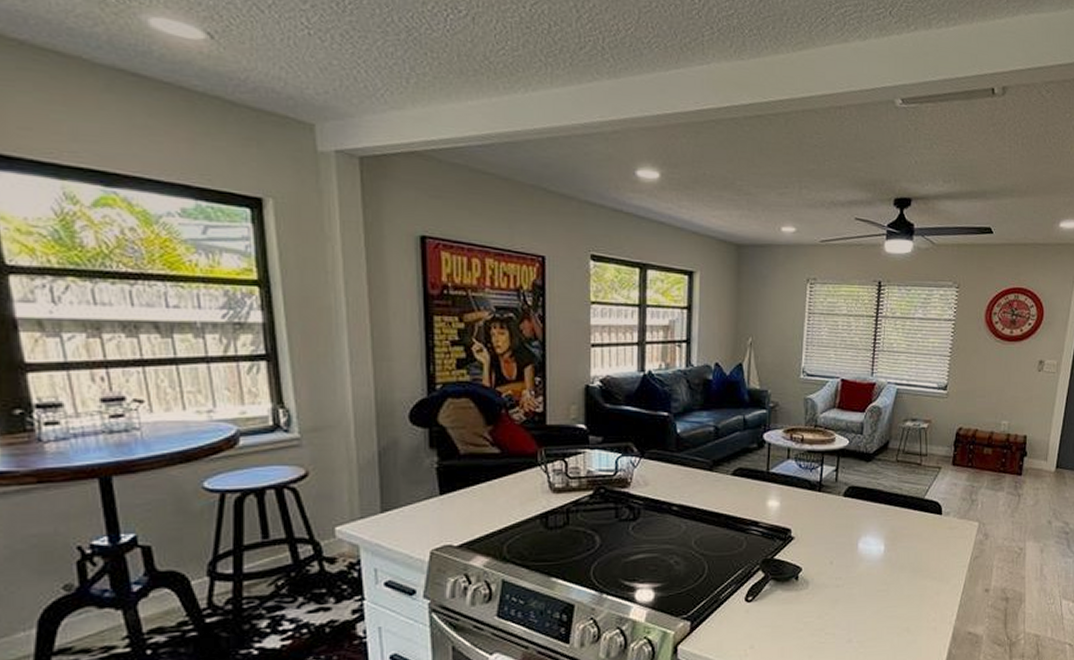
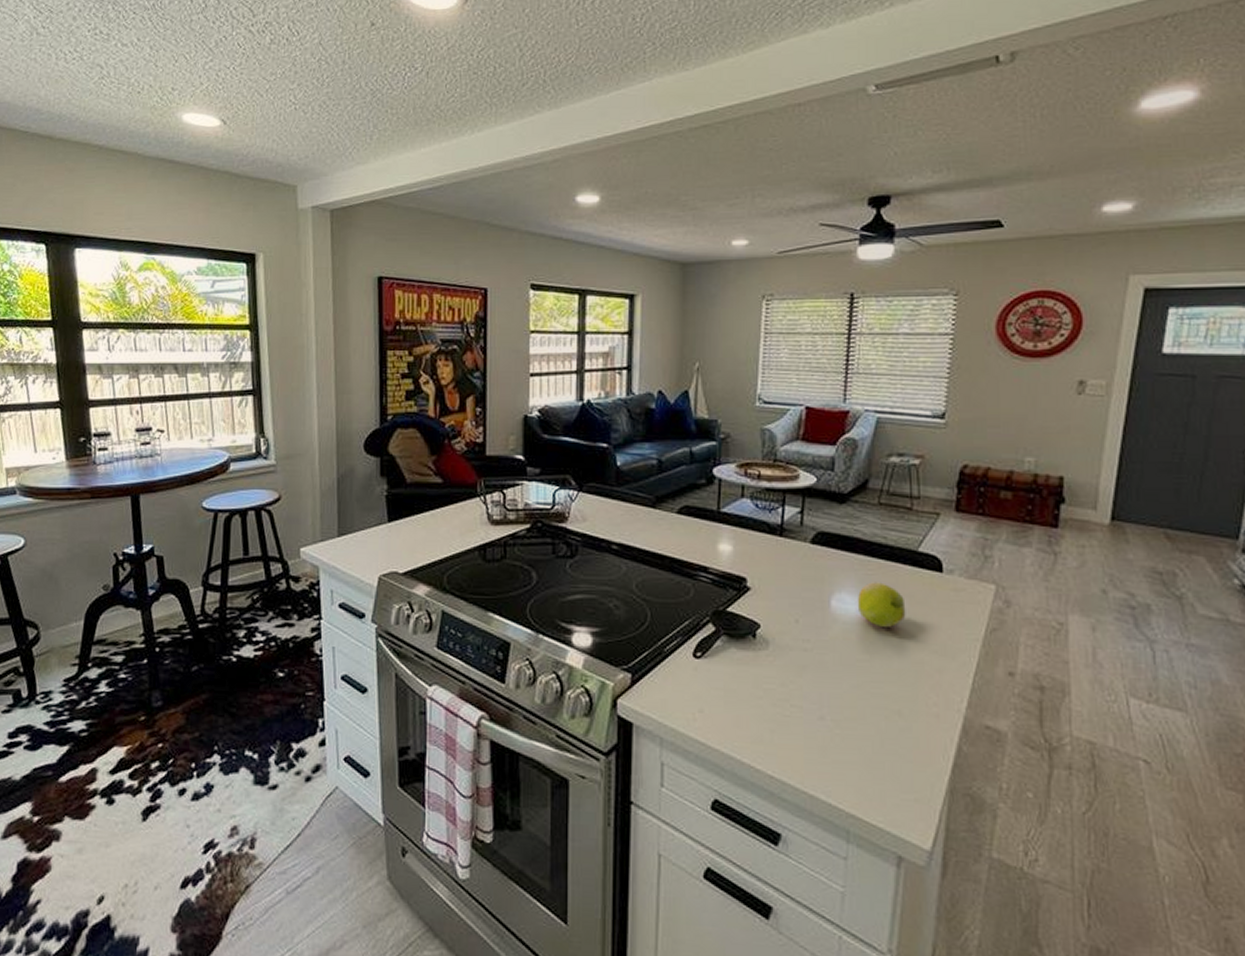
fruit: none [878,526,915,563] -> present [857,582,906,628]

